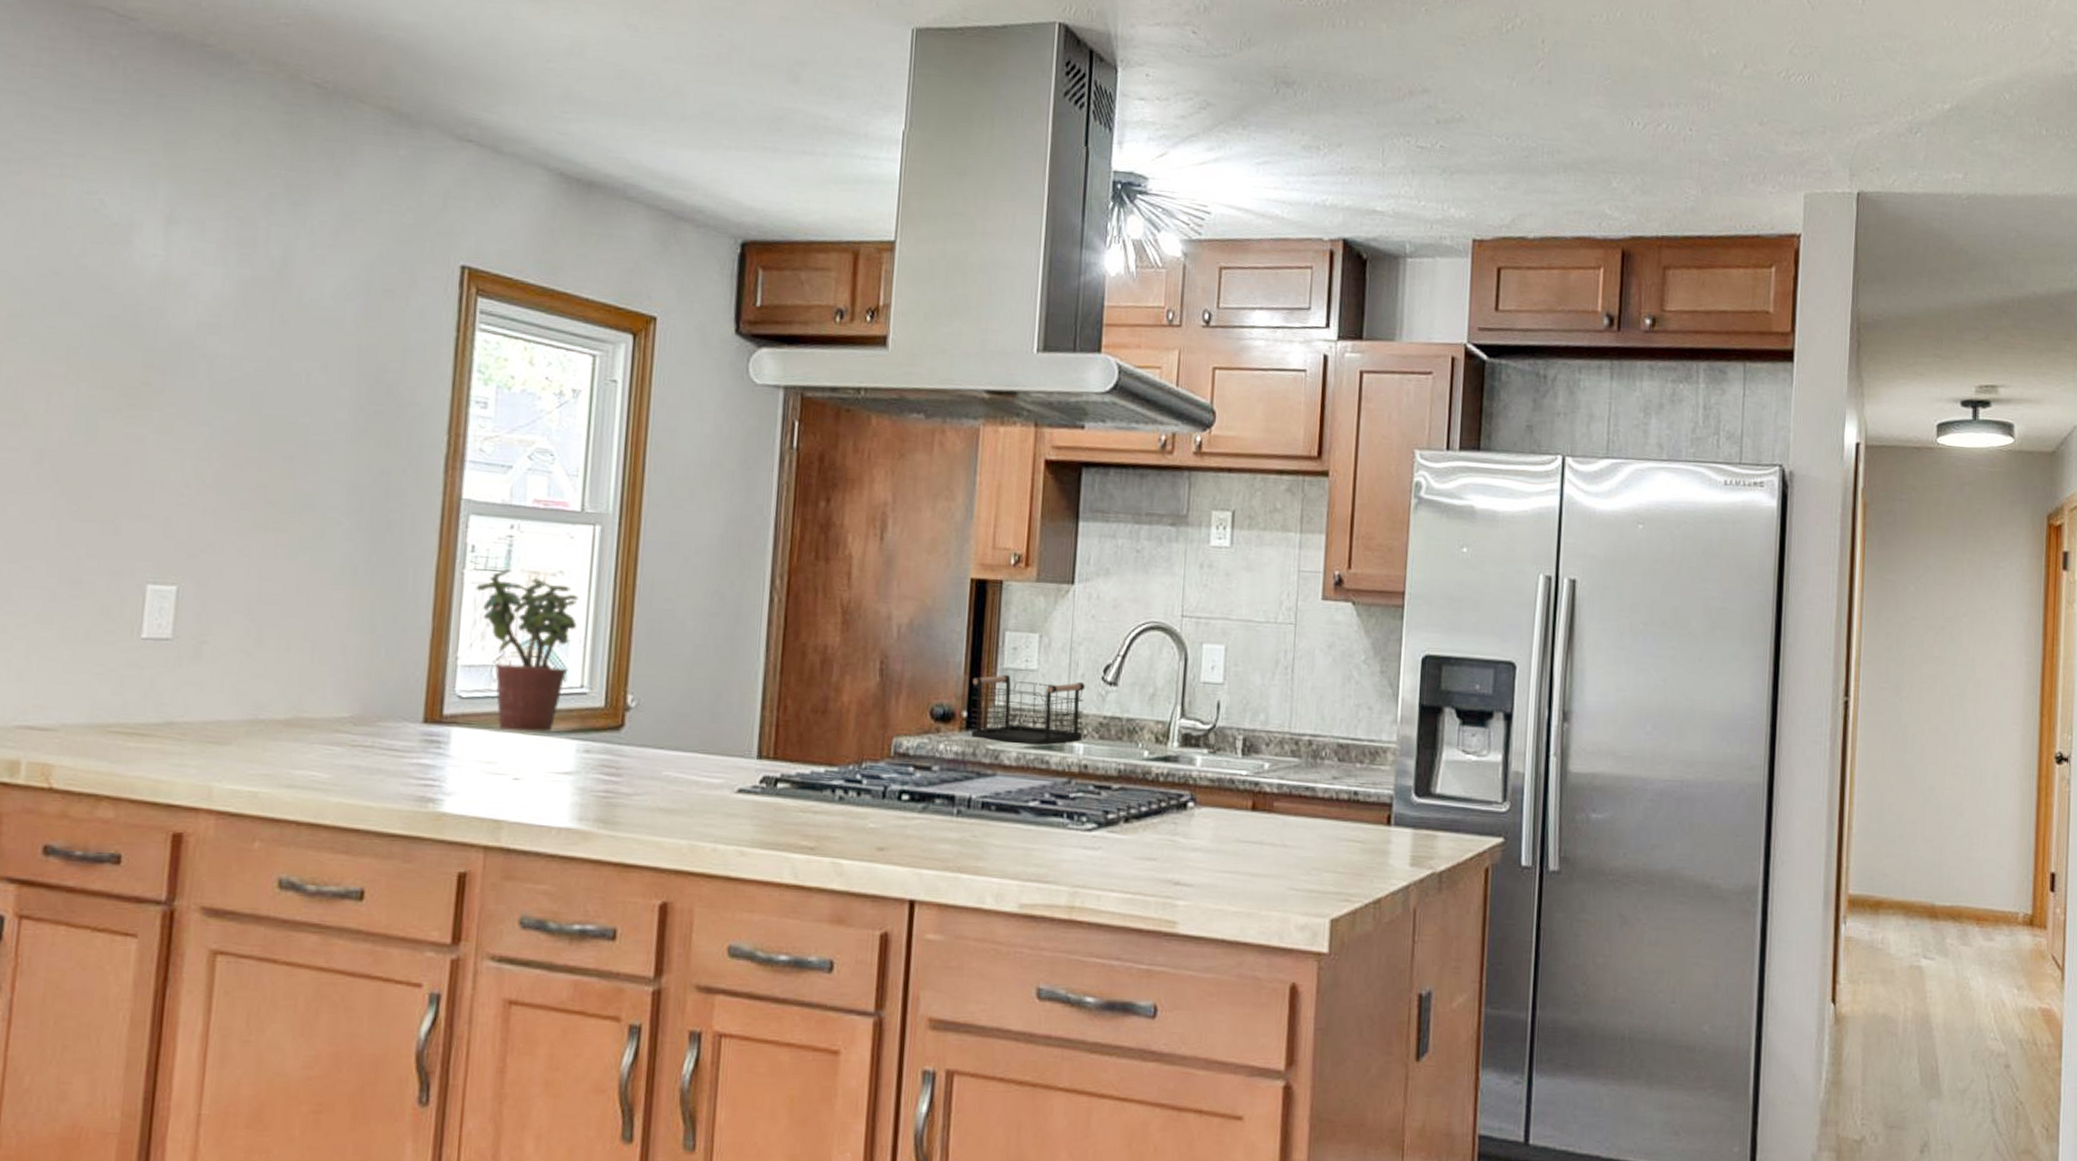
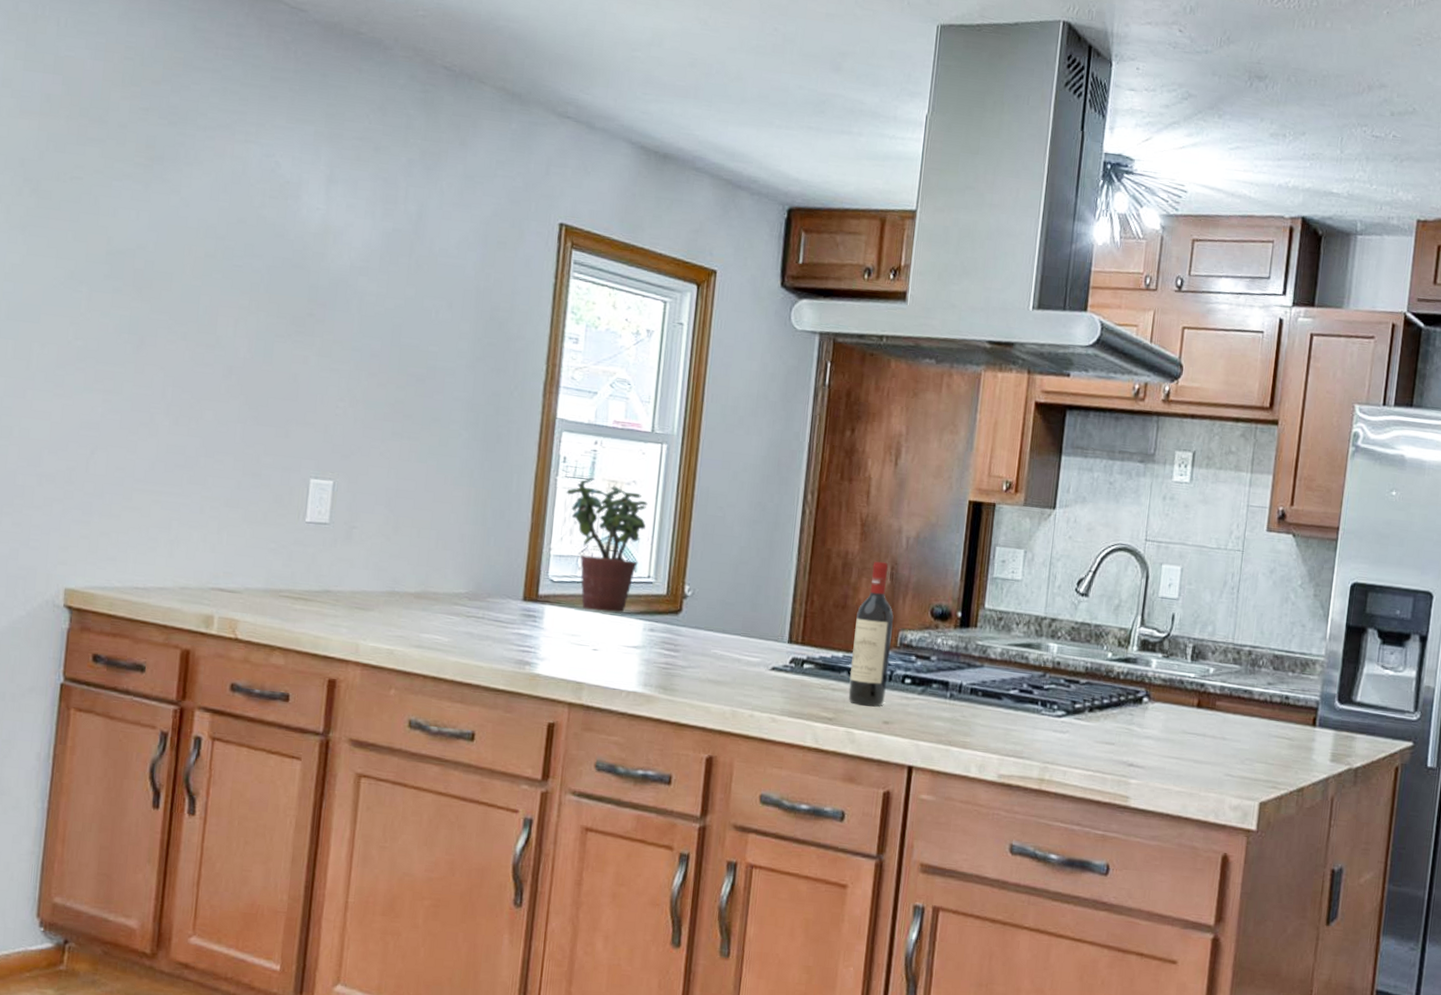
wine bottle: none [833,655,885,830] -> present [848,561,894,706]
dish rack: present [971,675,1085,746] -> none [964,583,1061,644]

